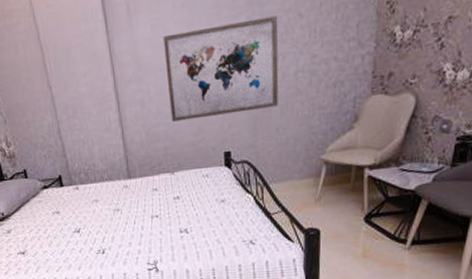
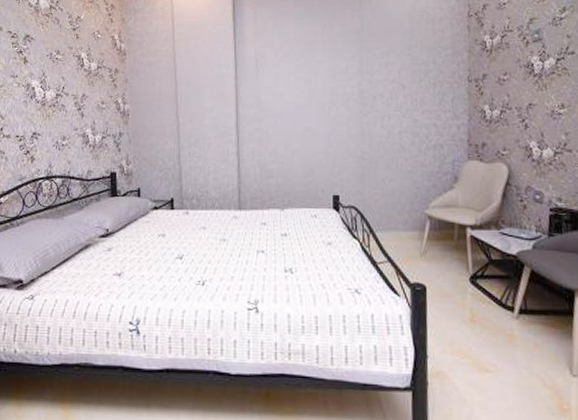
wall art: present [163,15,279,122] -> none [284,84,385,162]

